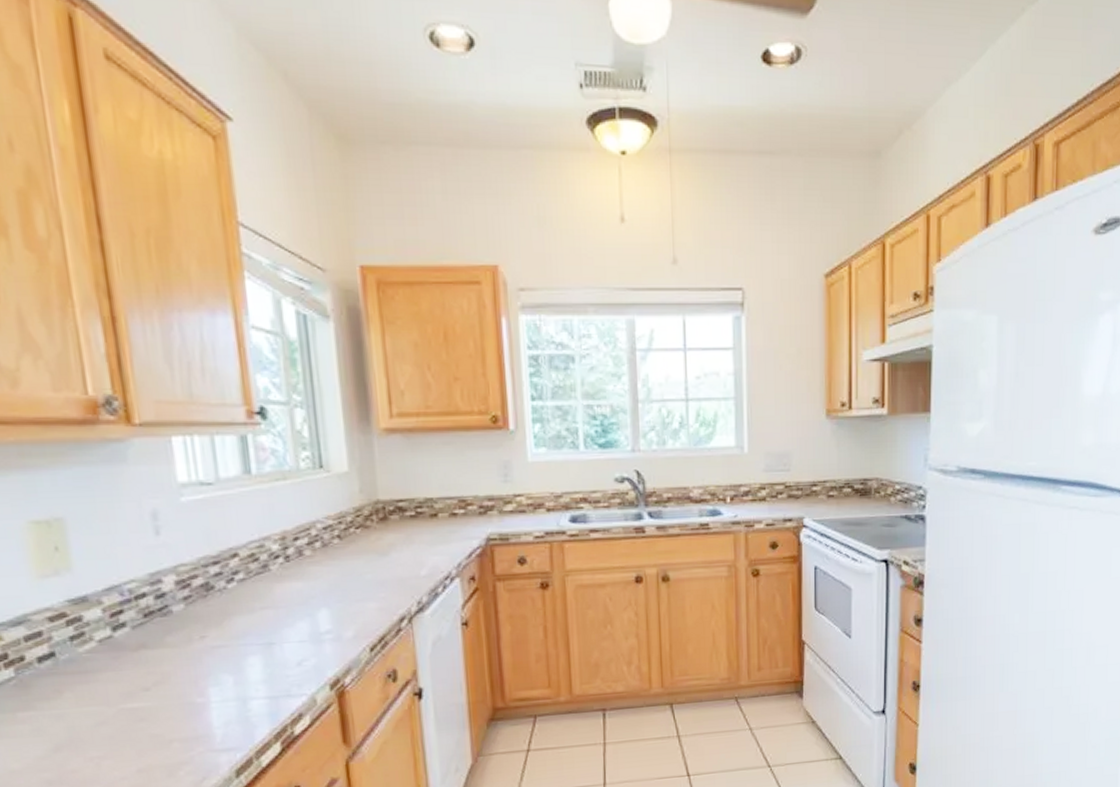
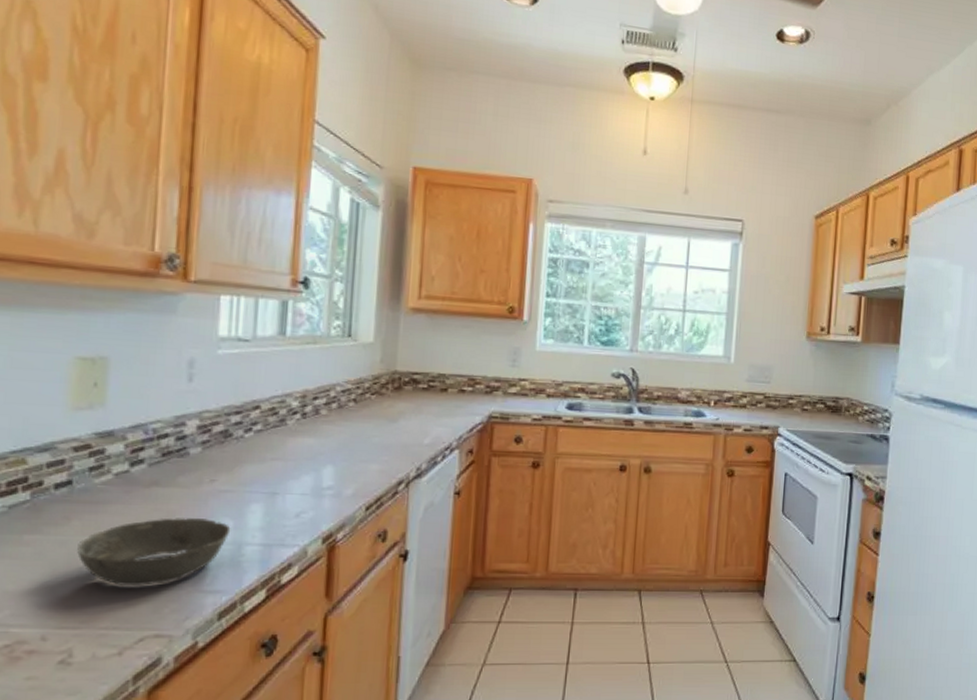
bowl: none [75,677,232,753] -> present [77,518,231,586]

